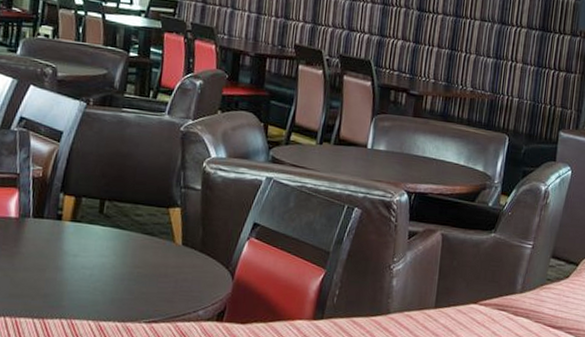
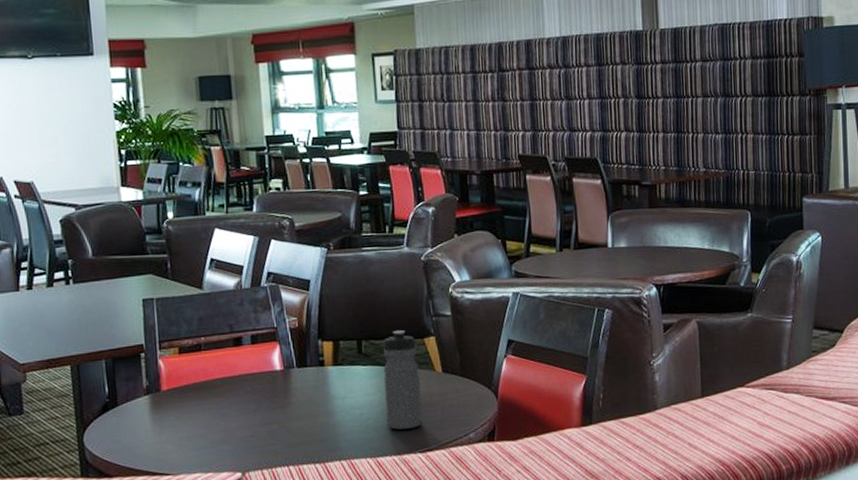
water bottle: none [115,195,161,297] -> present [383,329,423,430]

